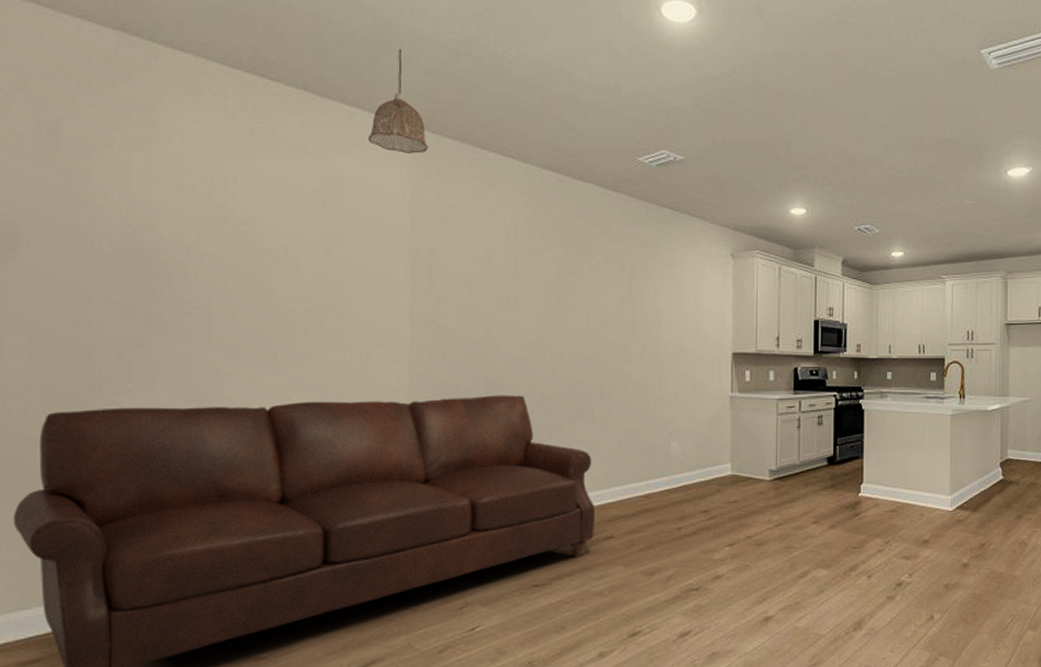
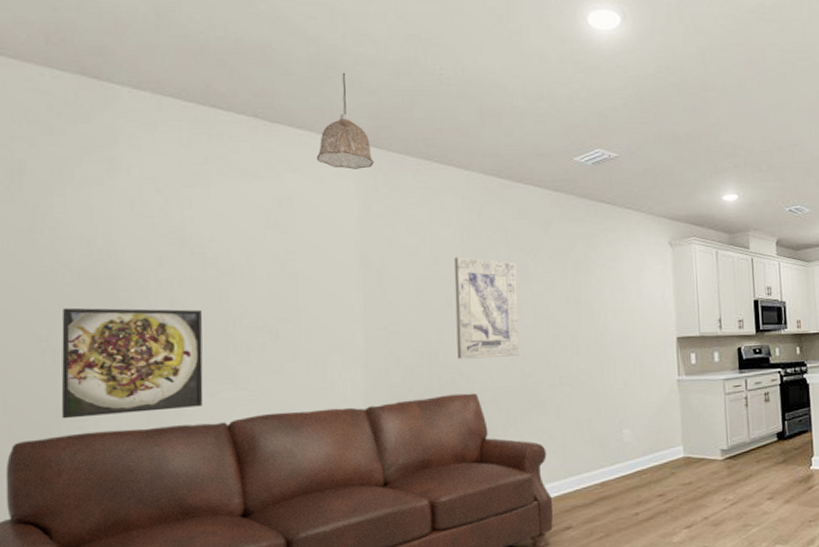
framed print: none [96,278,243,392] -> present [61,307,203,419]
wall art: none [506,253,571,360] -> present [454,257,519,360]

